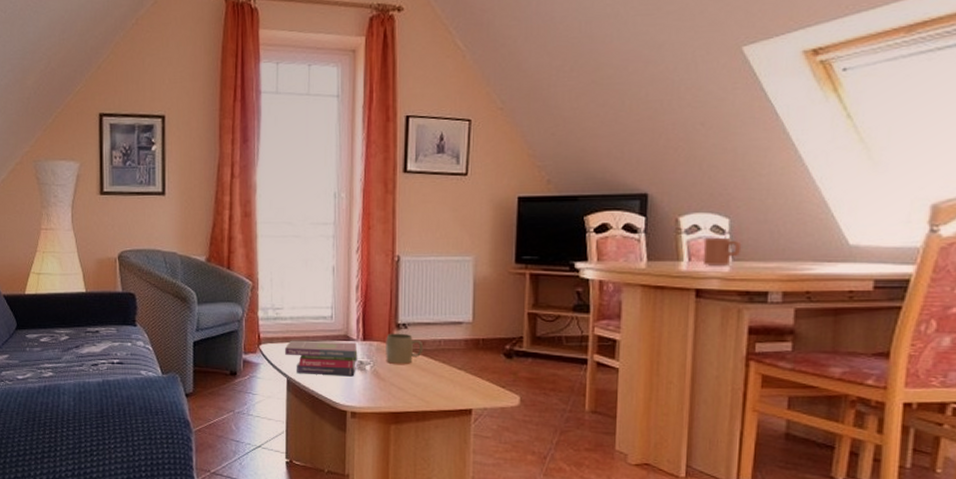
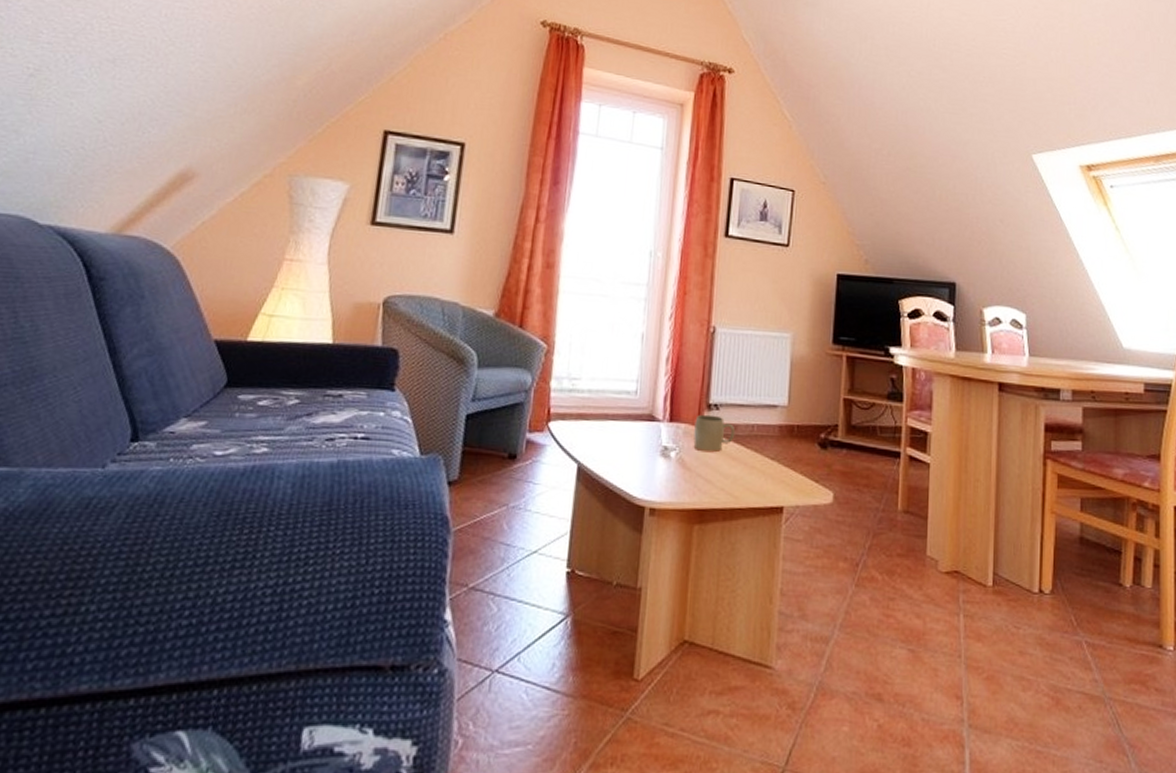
books: present [285,340,358,377] -> none [578,417,663,465]
cup: present [702,237,742,266] -> none [1004,331,1037,361]

